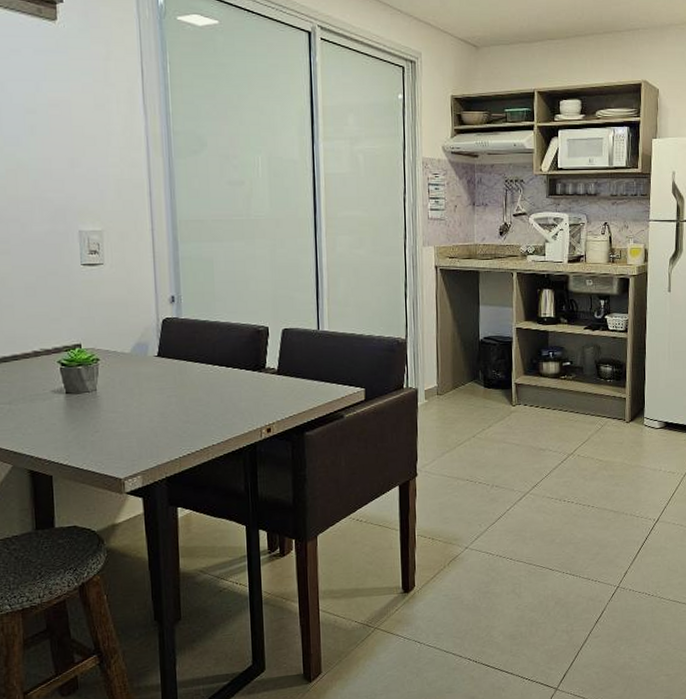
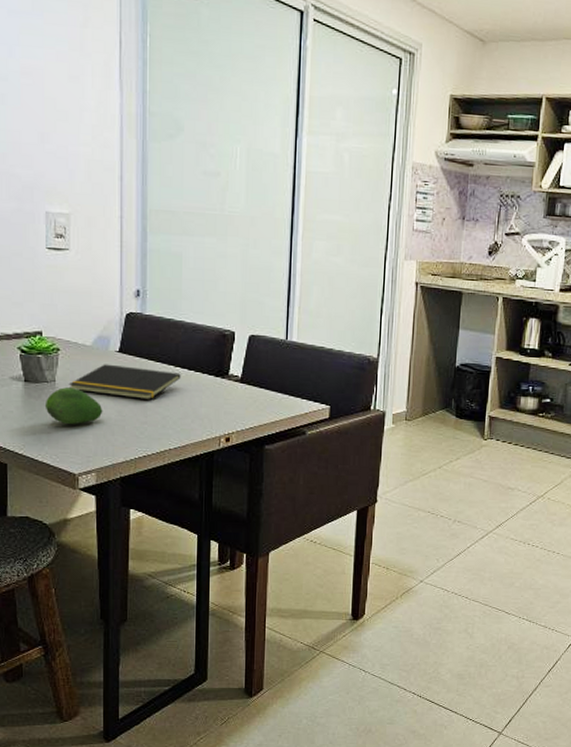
fruit: none [87,395,146,432] -> present [44,387,103,425]
notepad: none [109,369,219,400] -> present [68,364,181,401]

